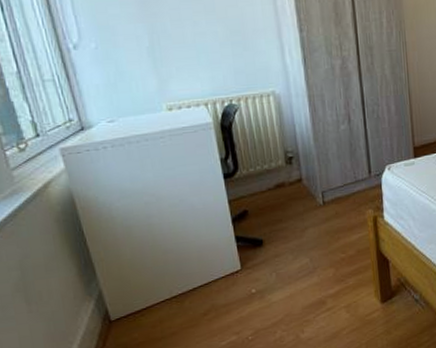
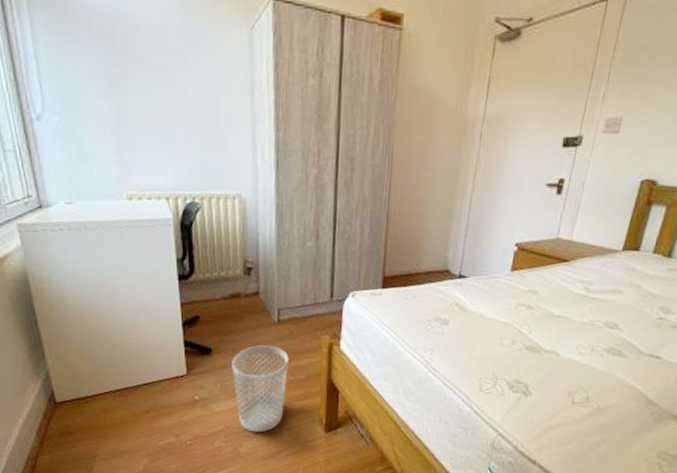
wastebasket: none [284,227,340,316] -> present [232,345,289,433]

